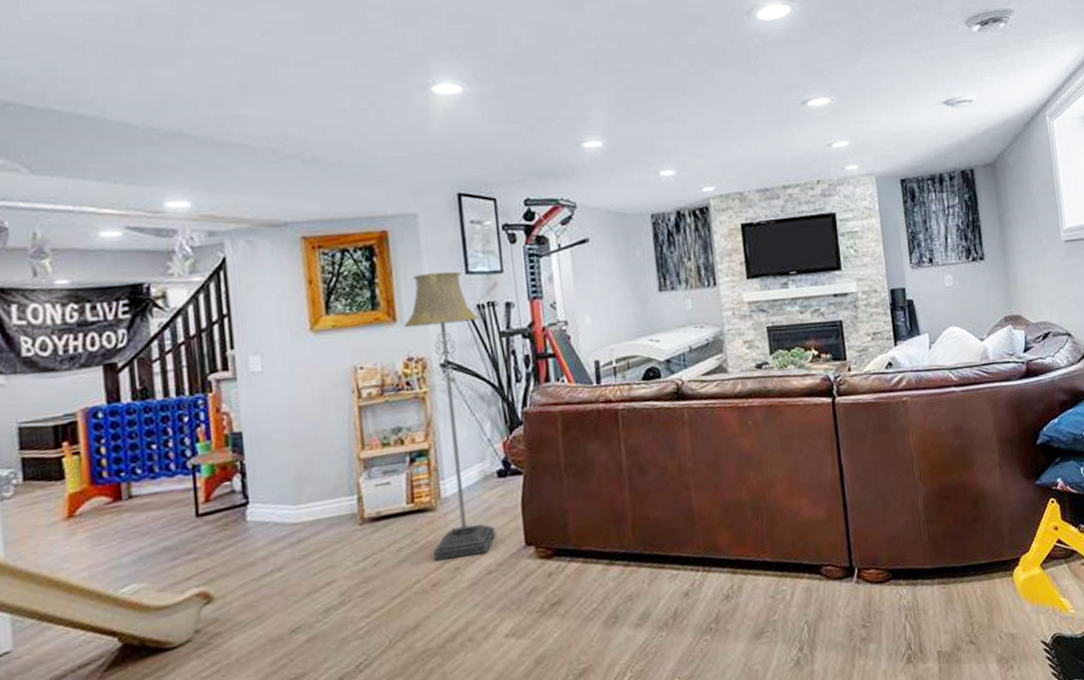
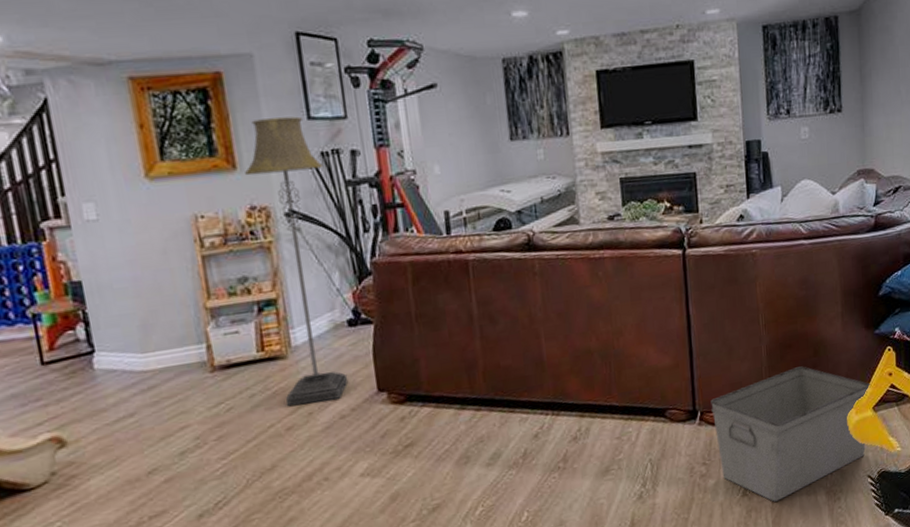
storage bin: none [868,519,1036,670] -> present [710,366,871,502]

